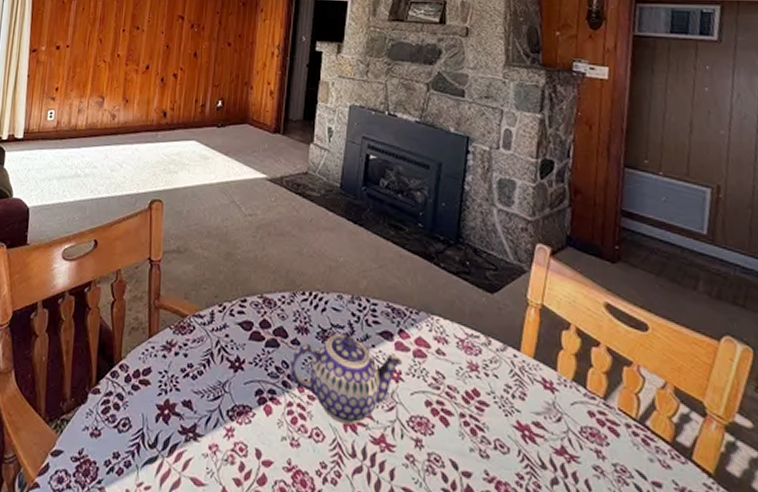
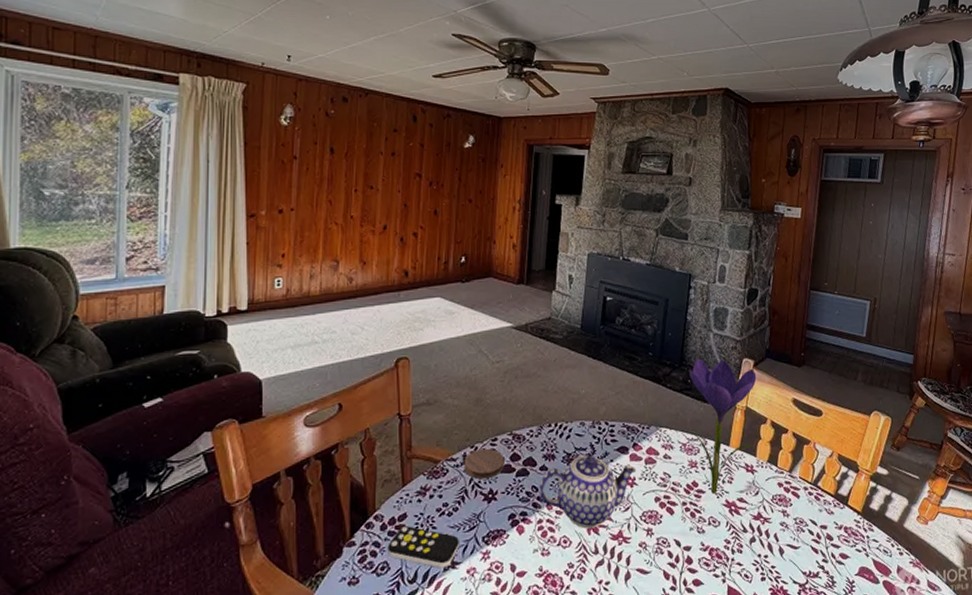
remote control: none [130,382,202,438] -> present [388,526,459,568]
coaster: none [211,308,254,345] -> present [464,448,505,480]
flower: none [463,237,555,411] -> present [685,358,757,494]

